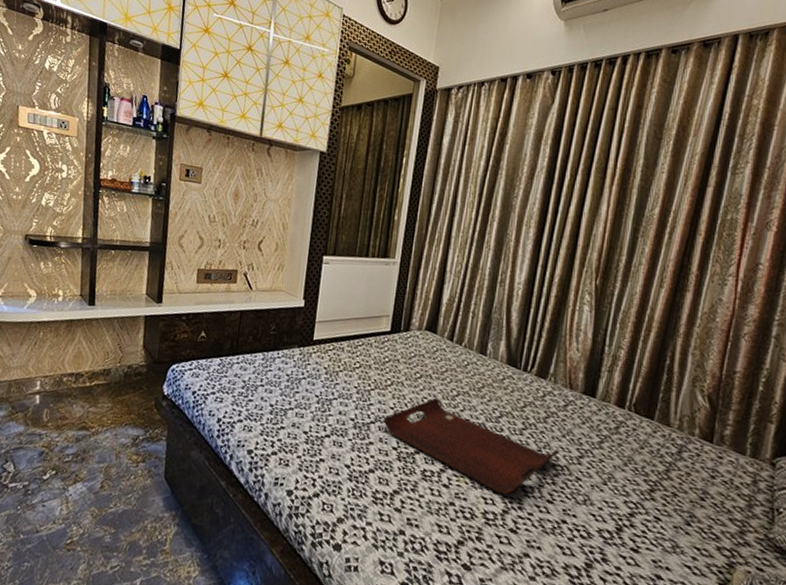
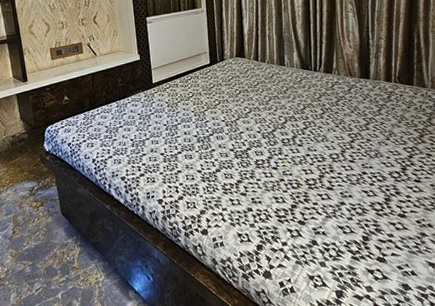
serving tray: present [383,397,559,495] -> none [218,105,351,165]

